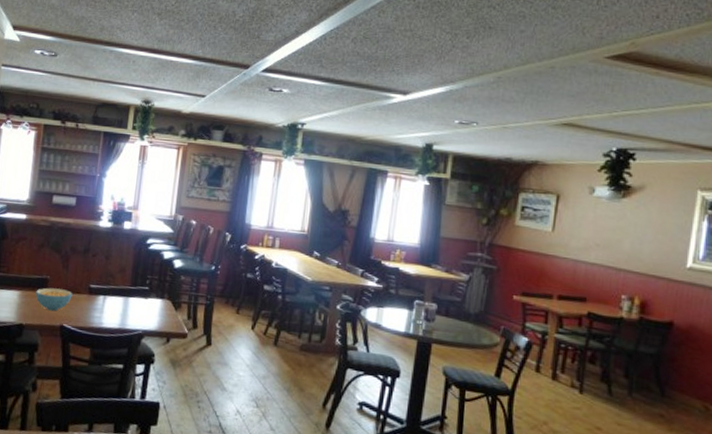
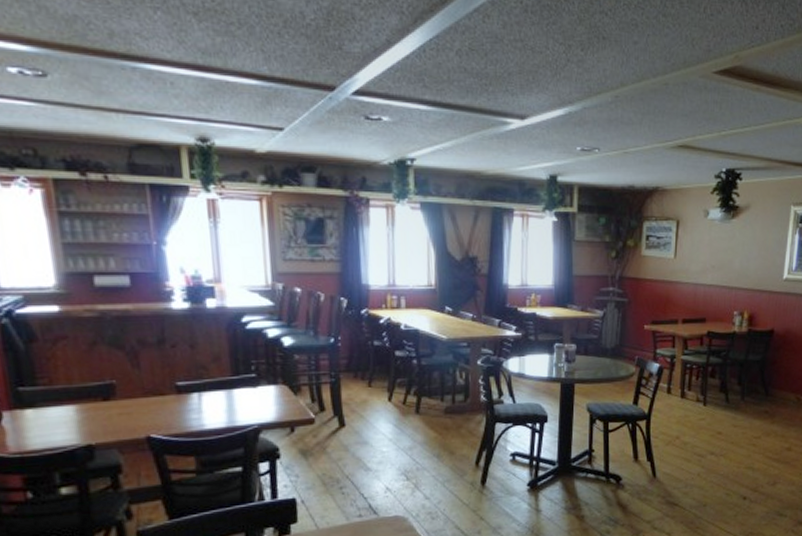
cereal bowl: present [35,288,73,311] -> none [100,393,155,422]

